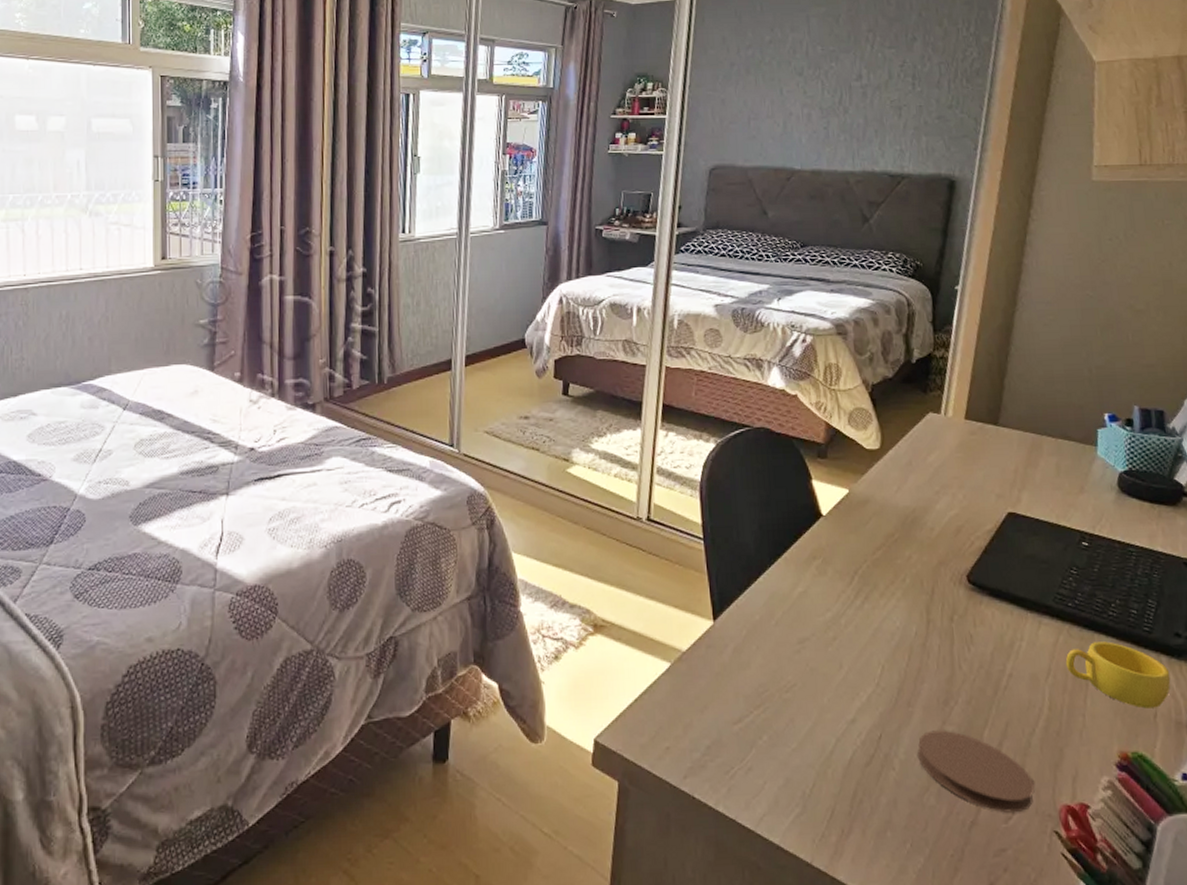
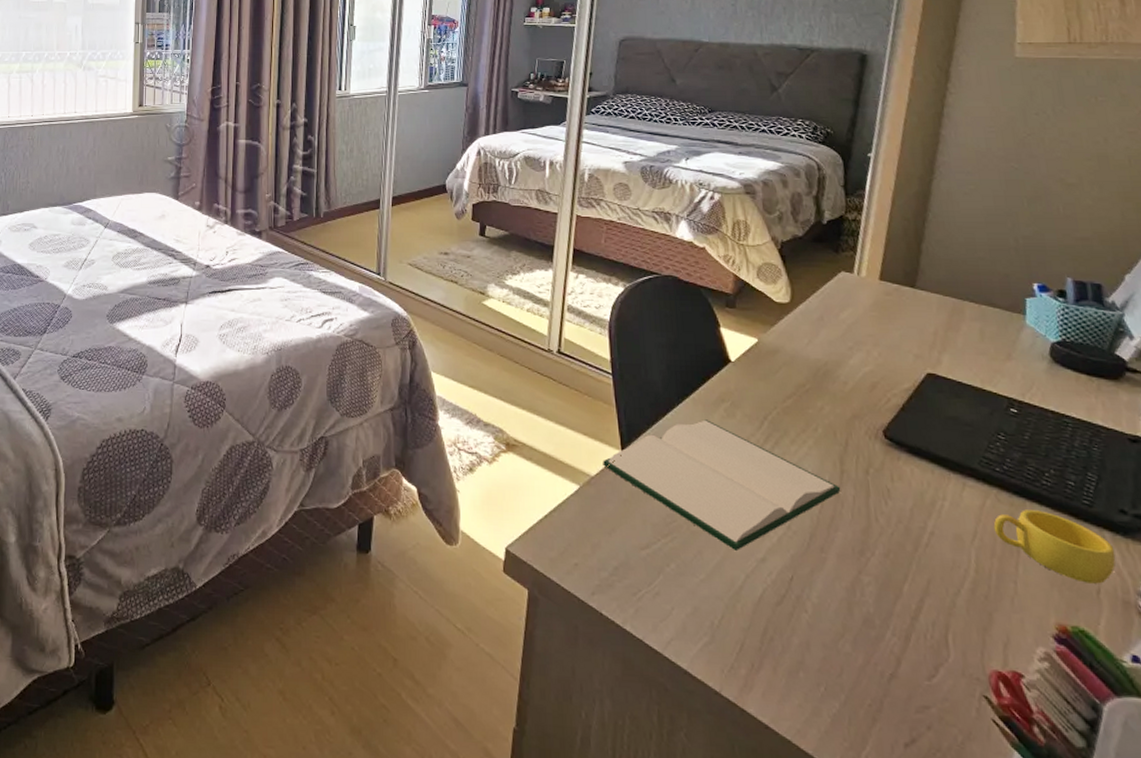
hardback book: none [694,579,927,714] -> present [603,419,841,550]
coaster: present [917,730,1035,814] -> none [831,578,961,672]

